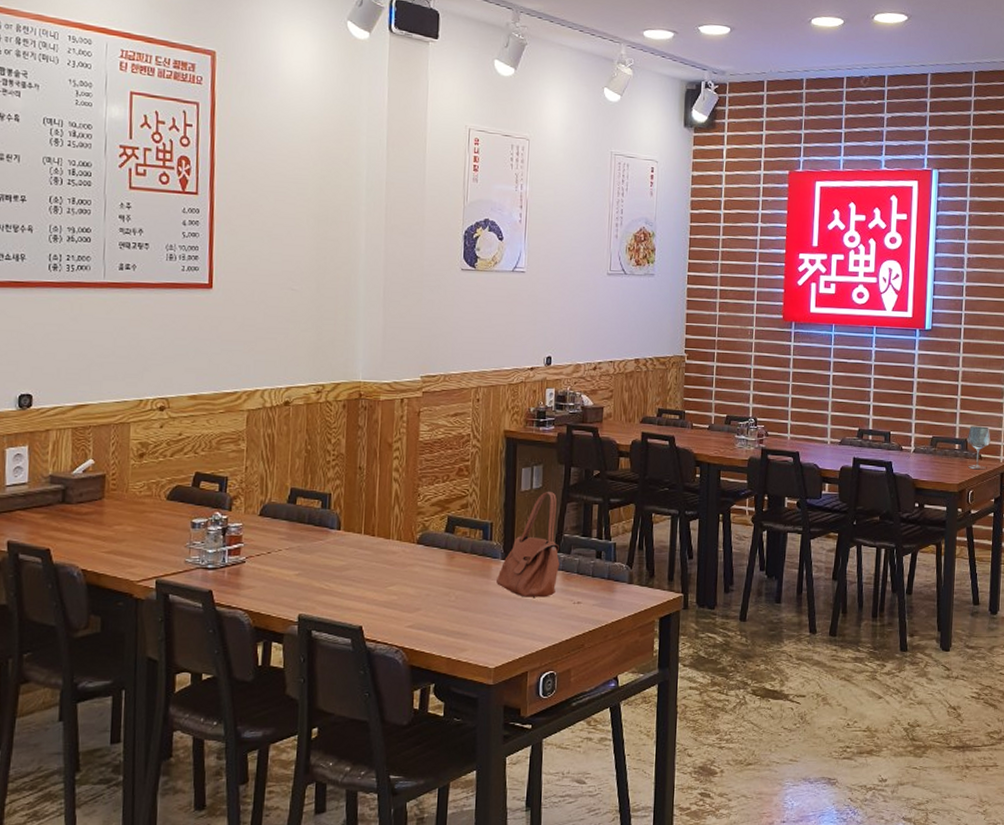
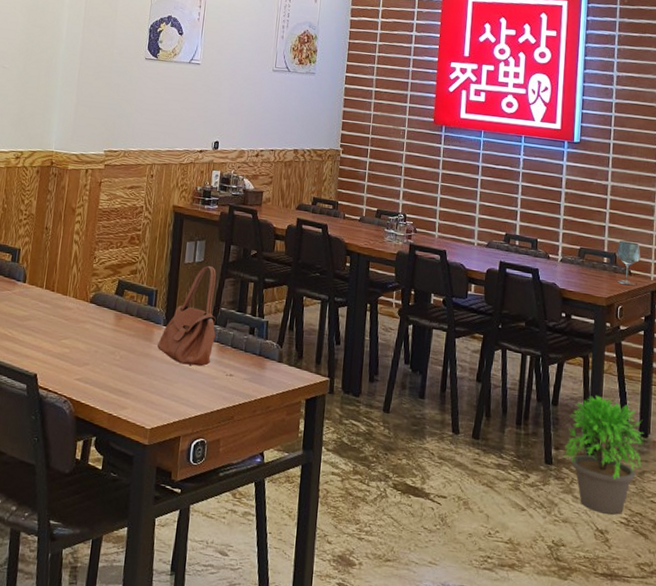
potted plant: none [918,579,994,691] -> present [563,395,644,515]

